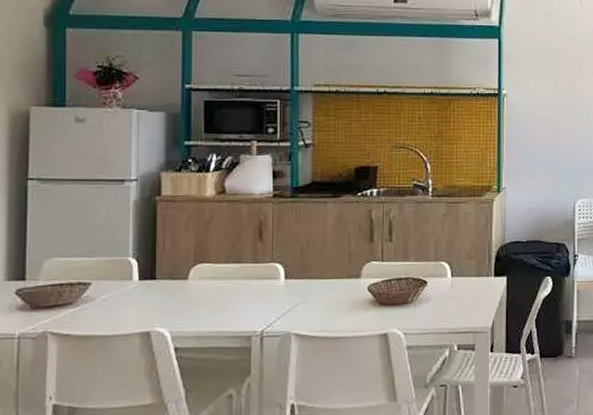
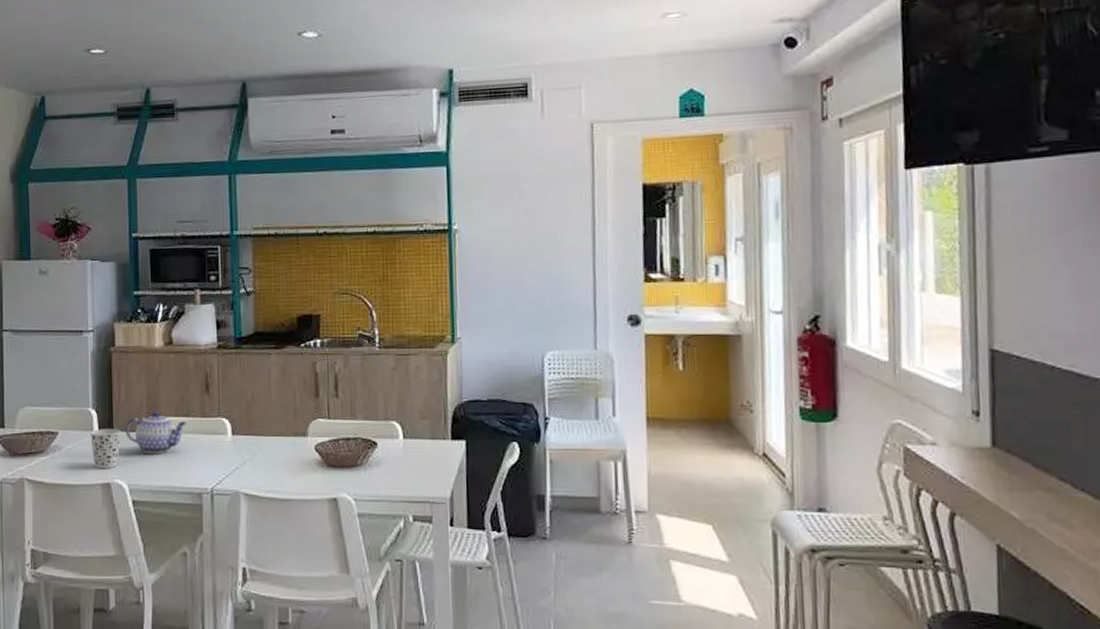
cup: none [129,277,165,318] -> present [90,429,122,469]
teapot: none [170,259,237,301] -> present [125,411,186,455]

